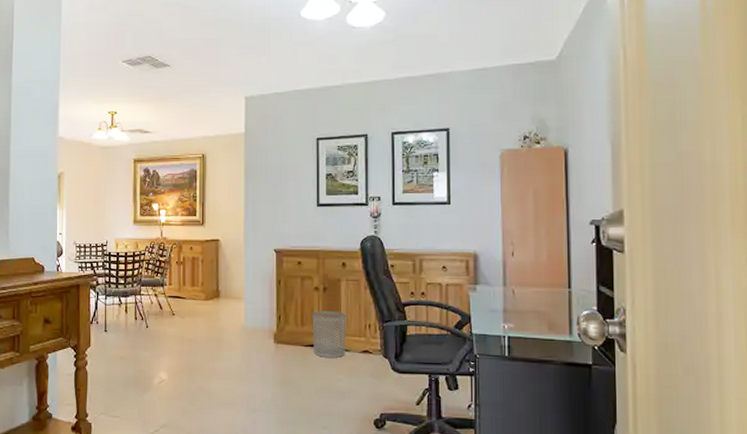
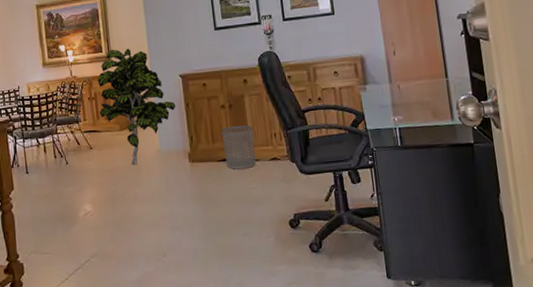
indoor plant: none [186,214,267,338] -> present [97,48,176,165]

